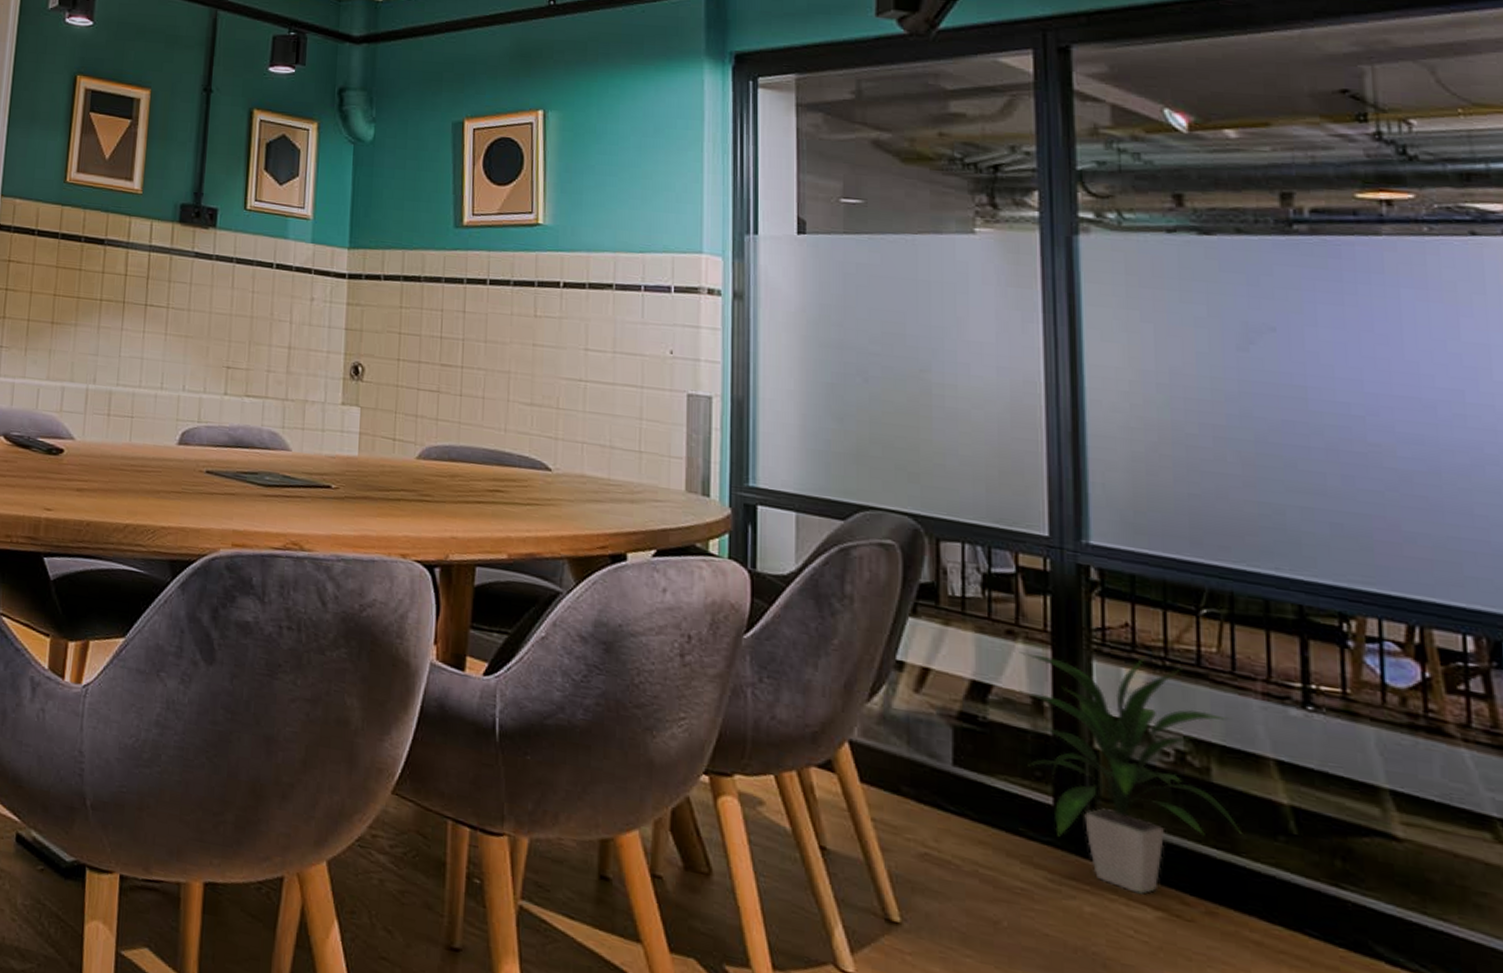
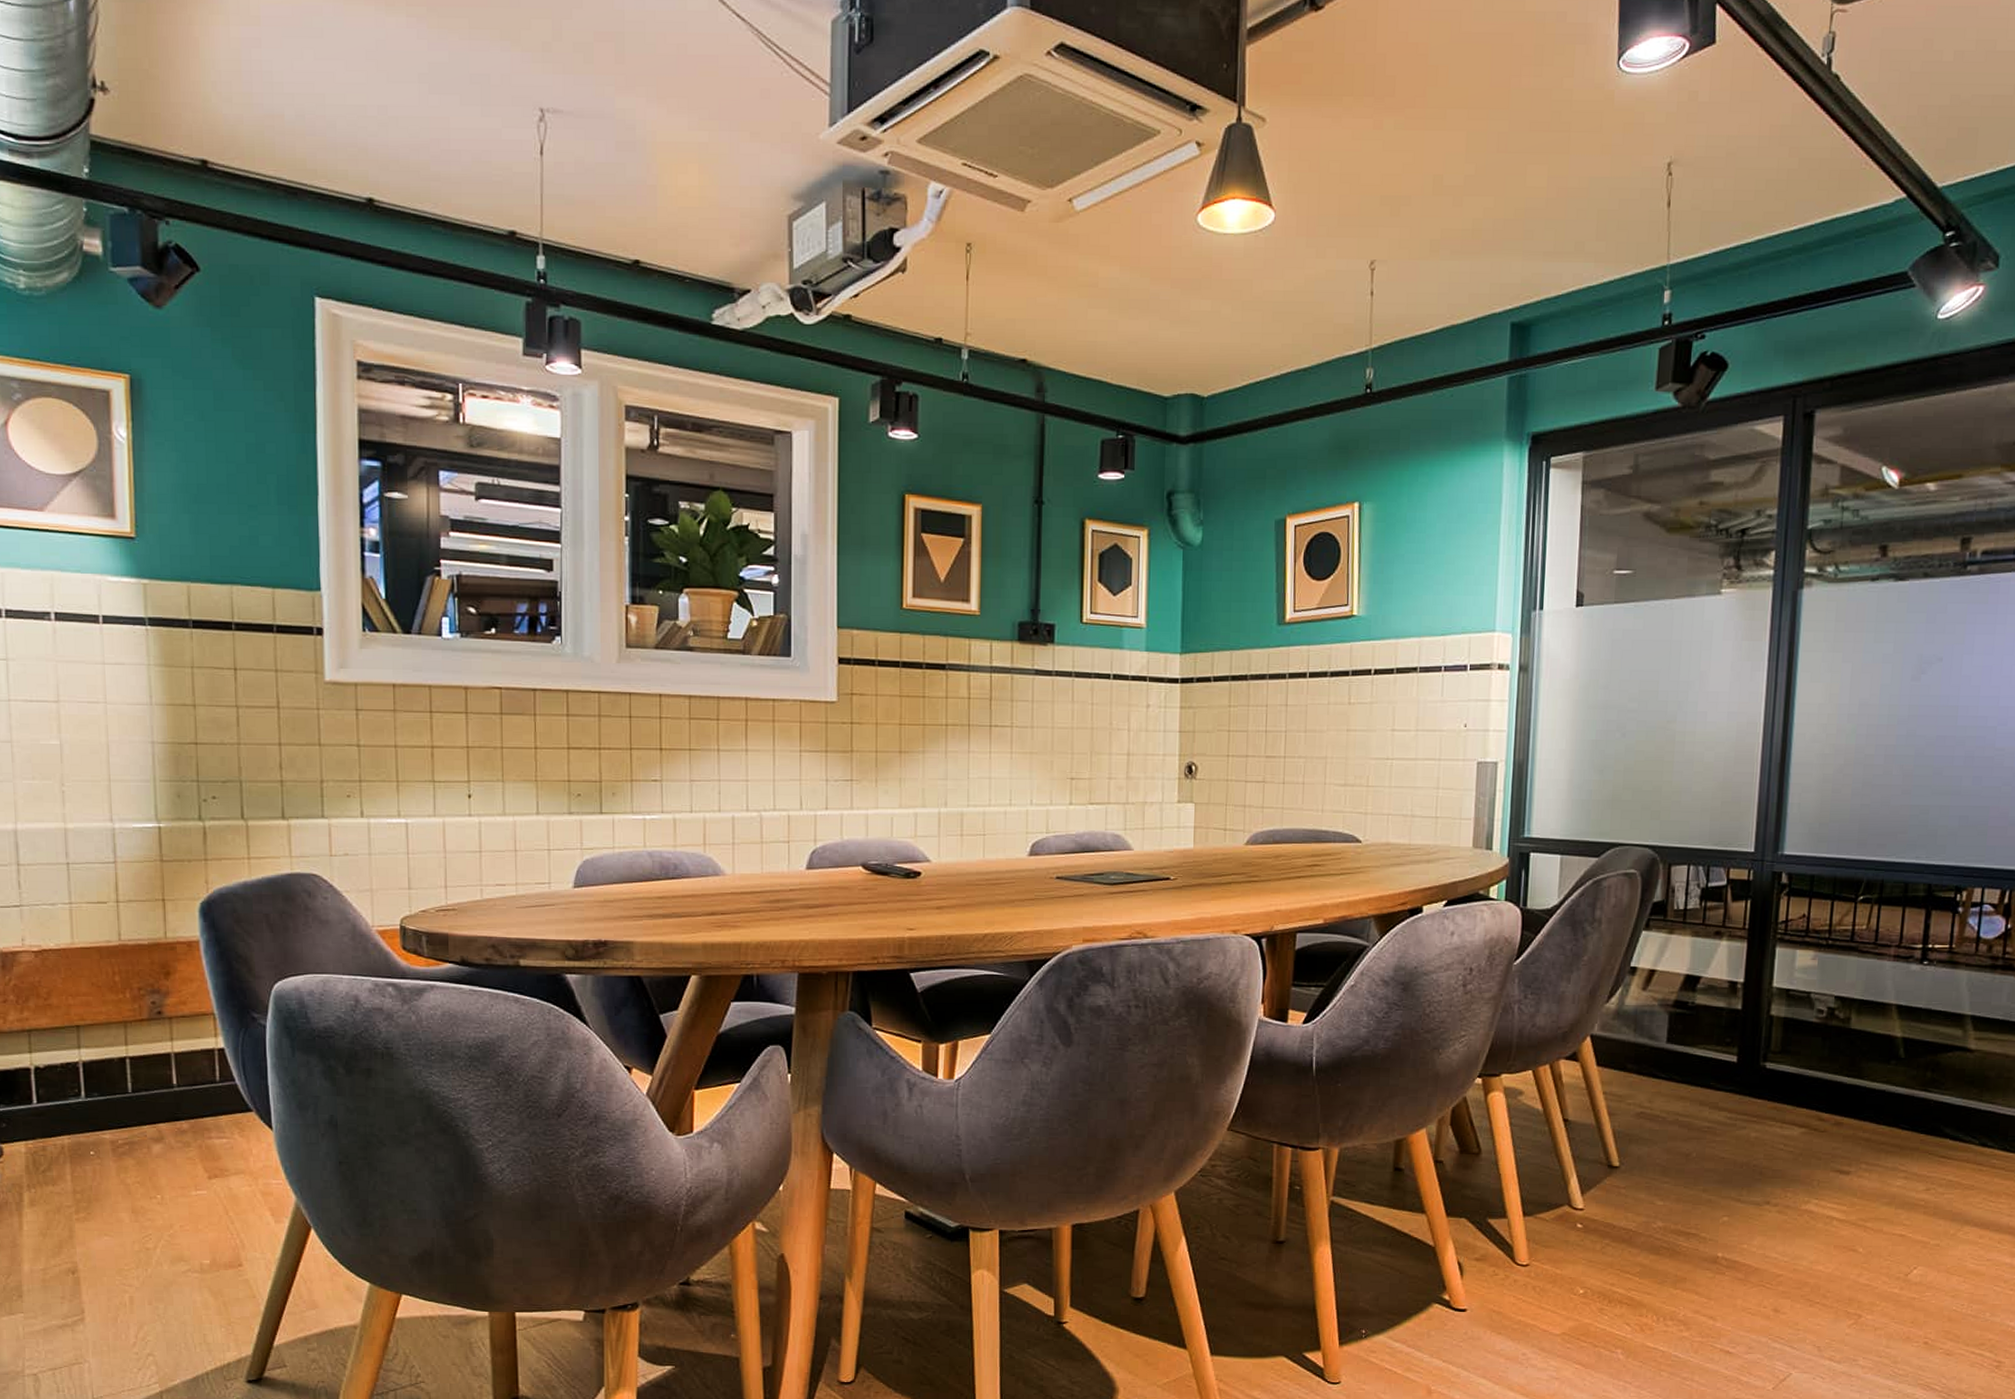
indoor plant: present [1011,652,1243,894] -> none [1714,939,1871,1118]

